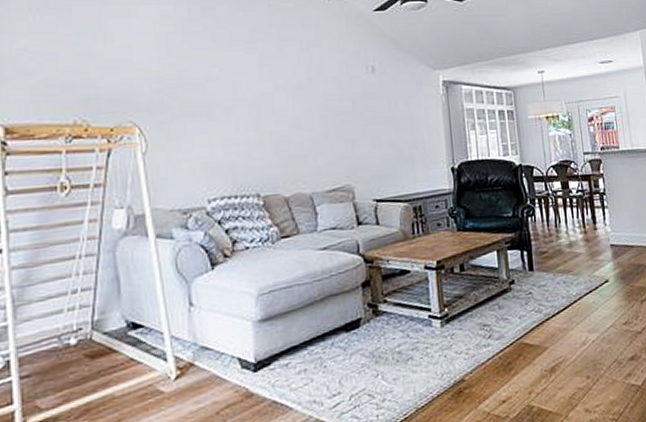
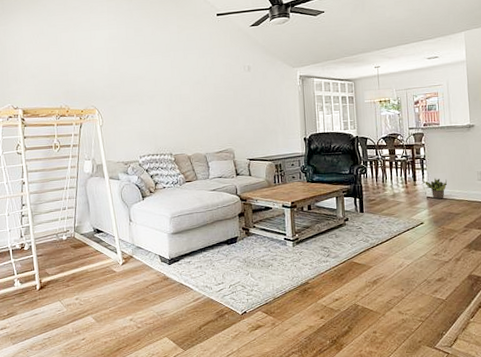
potted plant: none [606,218,634,247] -> present [425,178,448,199]

